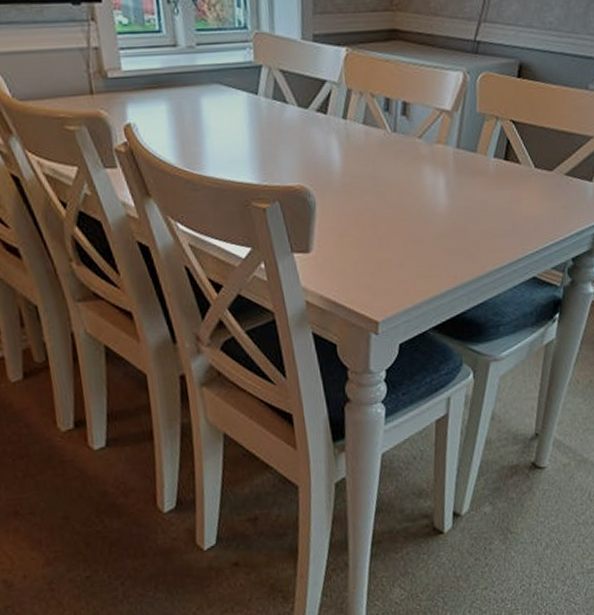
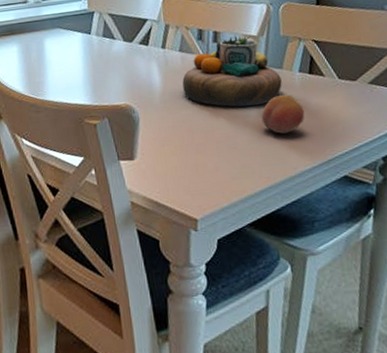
decorative bowl: none [365,108,475,195] -> present [182,35,282,107]
fruit: none [451,183,497,228] -> present [261,95,305,134]

